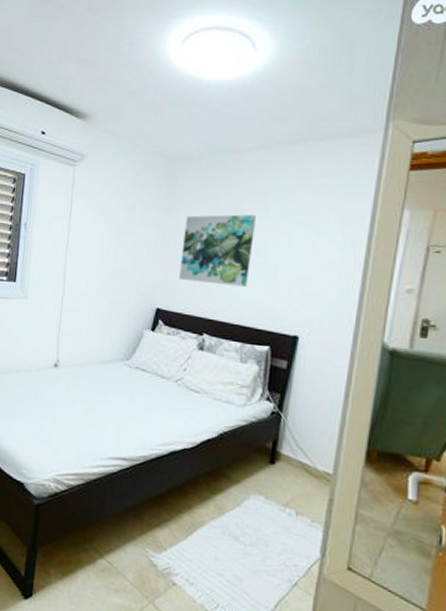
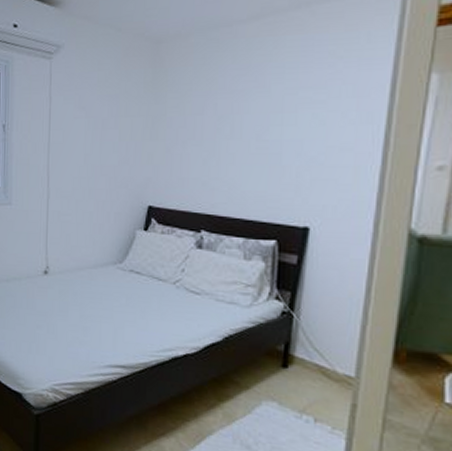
wall art: present [179,214,256,287] -> none [171,95,254,176]

